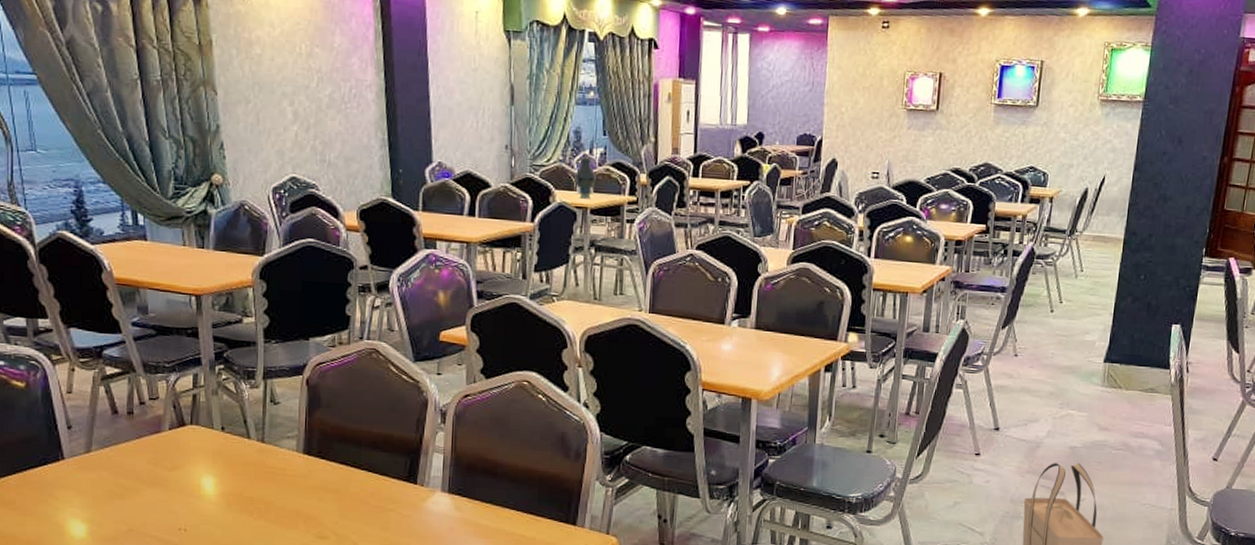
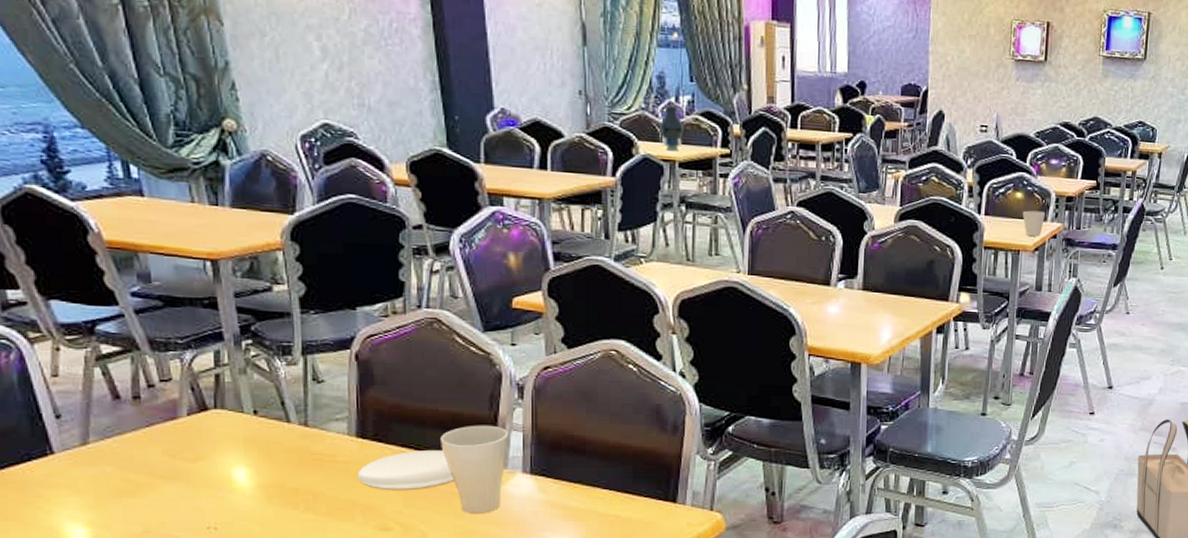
plate: none [302,467,383,504] -> present [357,449,454,491]
cup: none [373,446,431,528] -> present [441,425,509,515]
cup: none [911,253,934,279] -> present [1022,210,1045,236]

